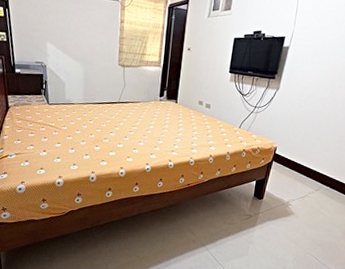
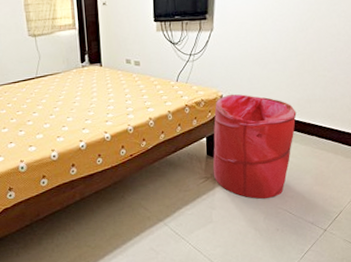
laundry hamper: none [256,147,338,244] -> present [212,94,297,199]

